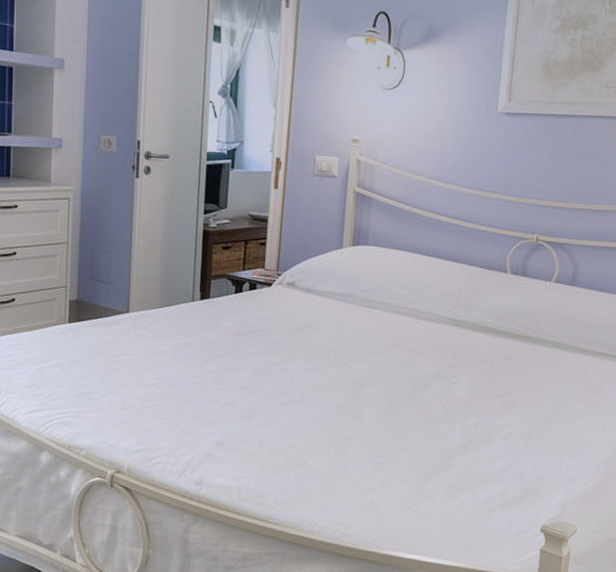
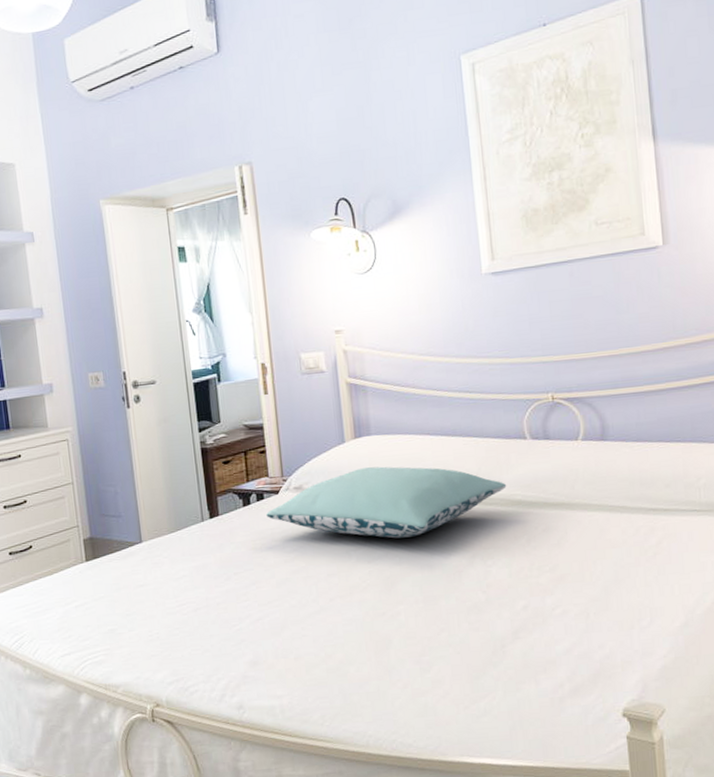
pillow: none [256,275,482,347] -> present [266,466,507,539]

